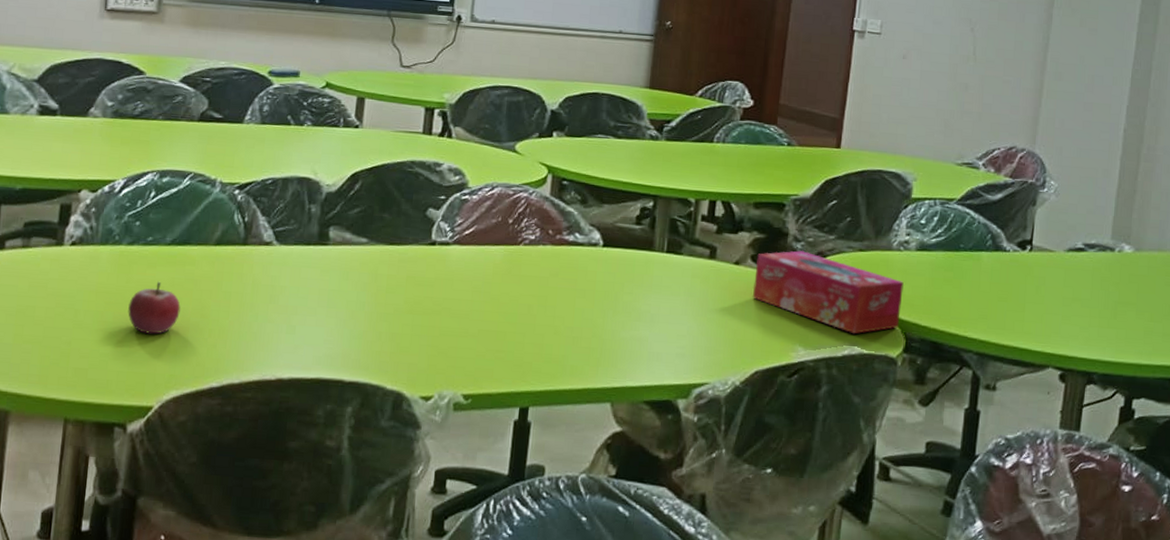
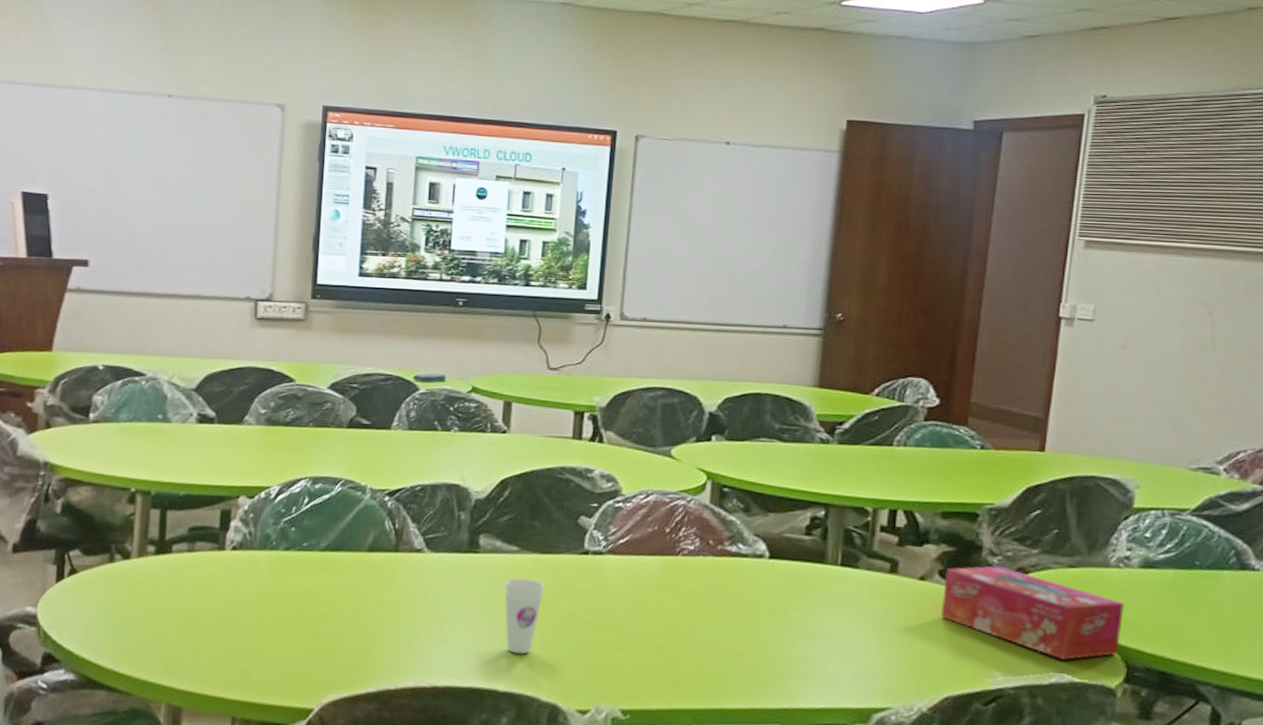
fruit: present [128,281,181,334] -> none [287,586,336,638]
cup: none [352,269,392,344] -> present [504,578,544,654]

